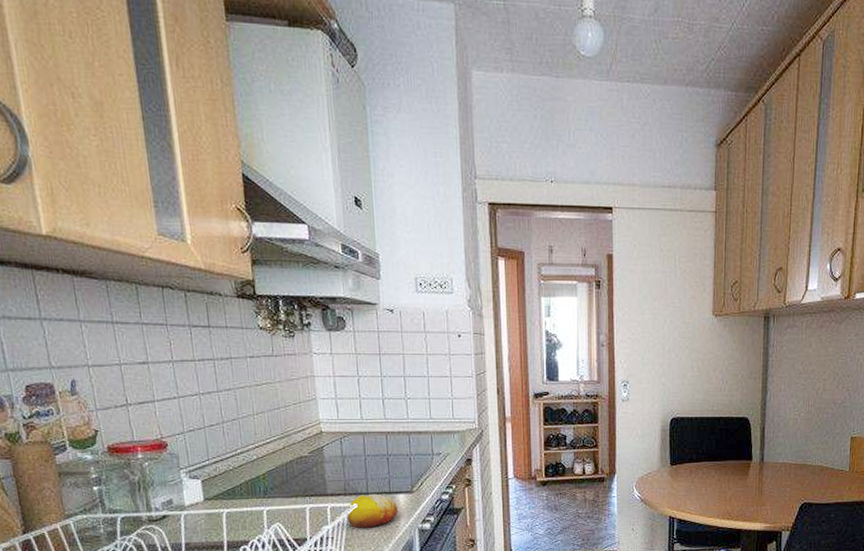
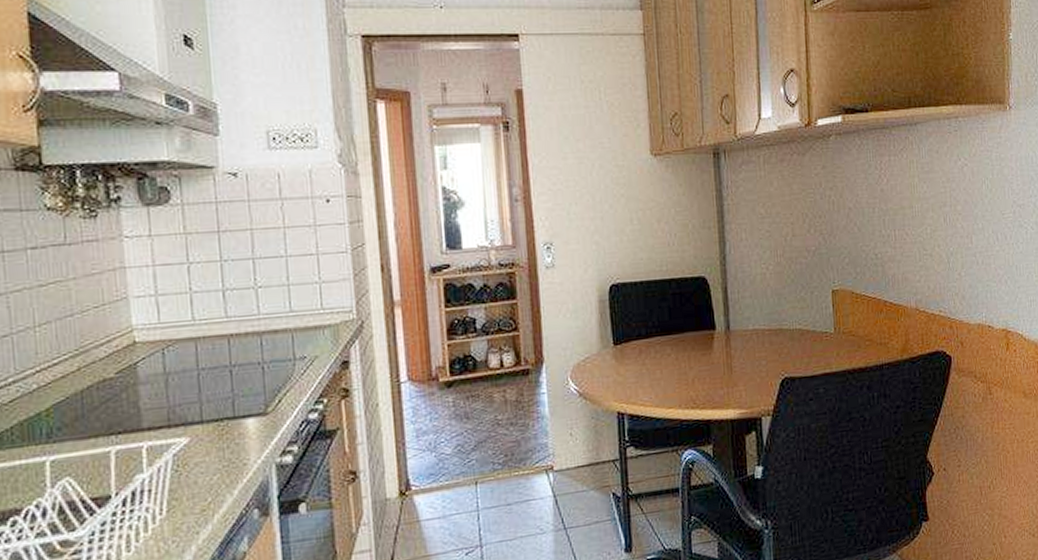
fruit: present [346,493,399,528] -> none [170,421,247,473]

